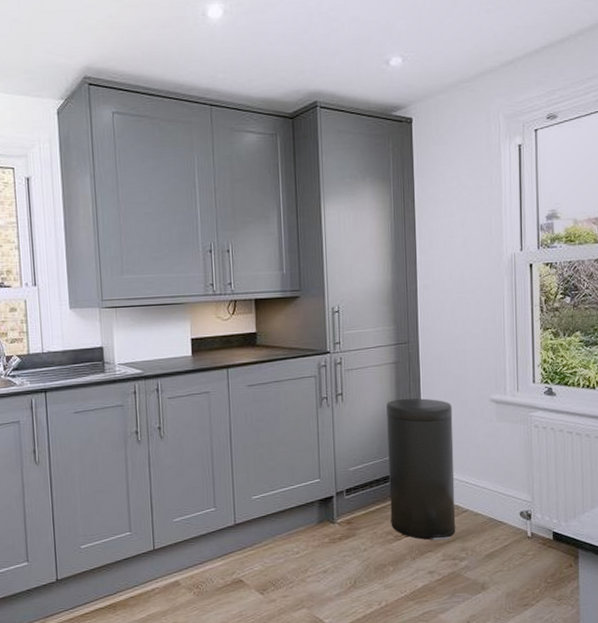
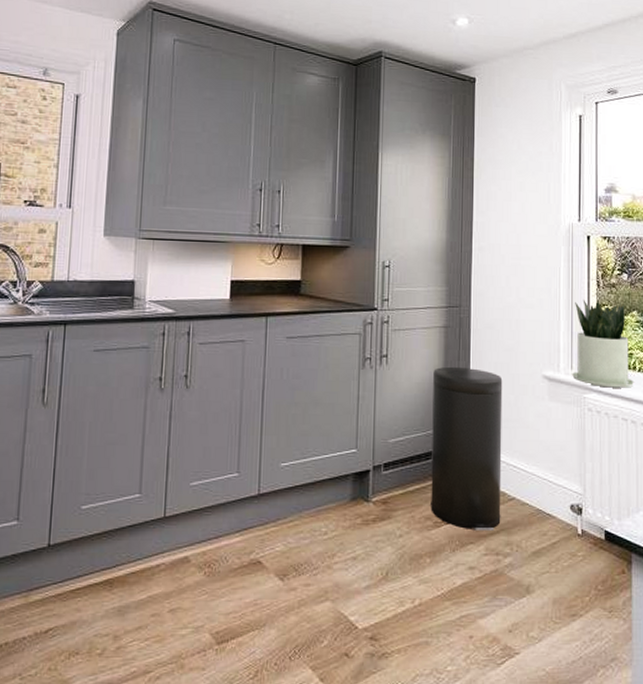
planter: none [517,325,579,405] -> present [571,300,635,388]

